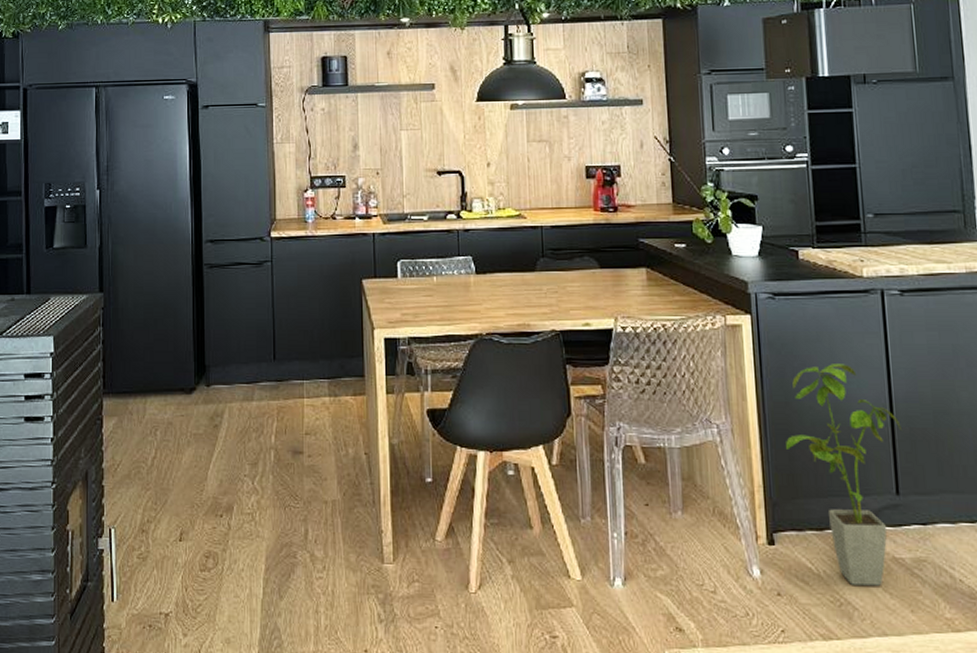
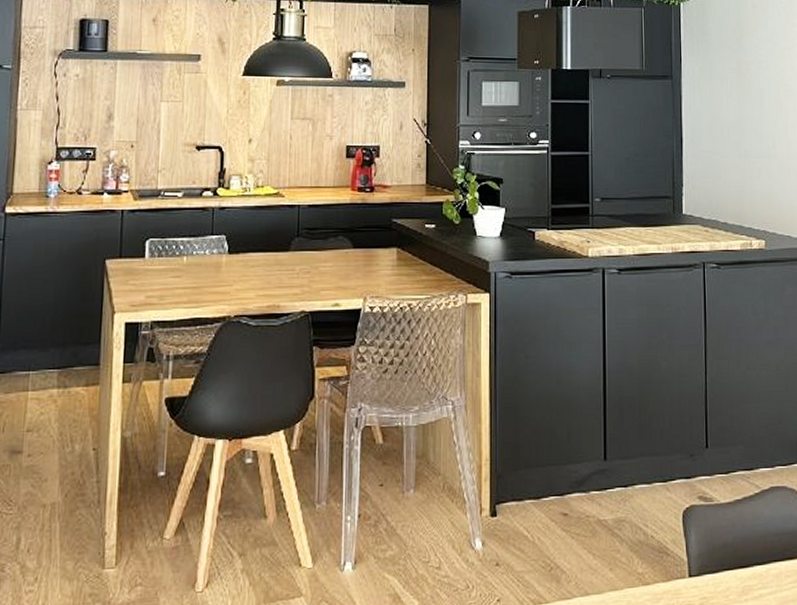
house plant: present [785,364,901,586] -> none [512,339,612,549]

